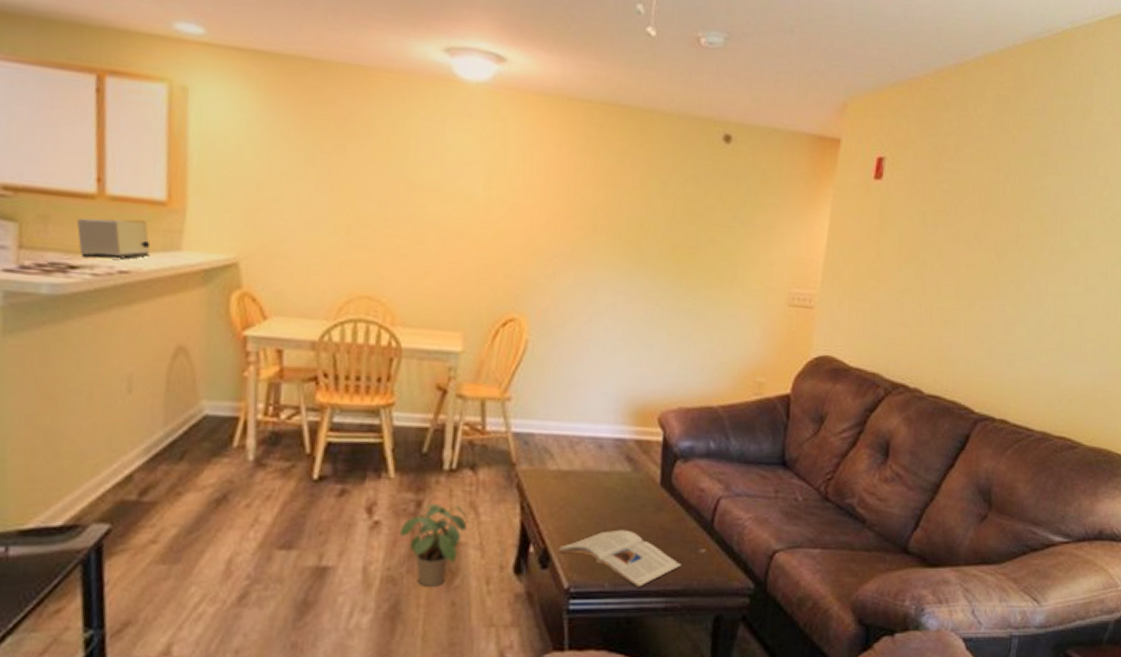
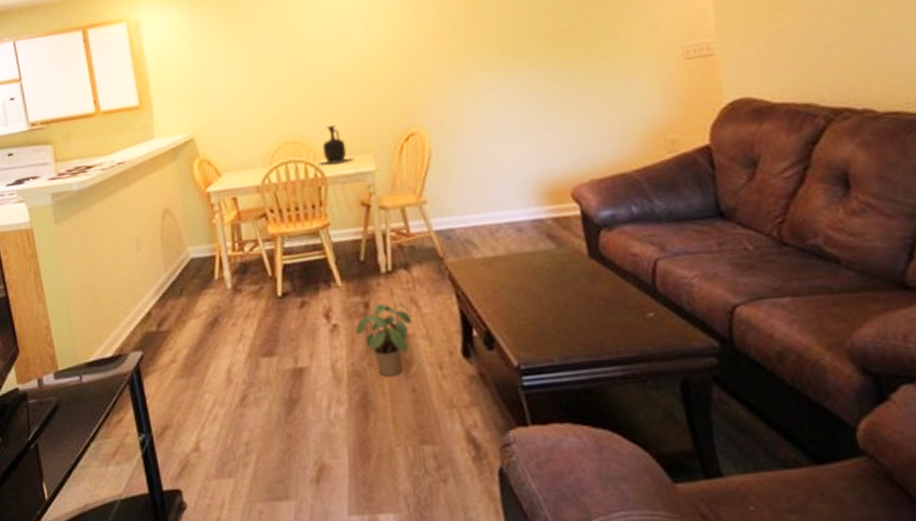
toaster: present [77,218,150,259] -> none [87,123,135,159]
vase: none [396,288,439,337] -> present [318,125,354,166]
magazine: present [558,529,681,587] -> none [500,303,630,358]

